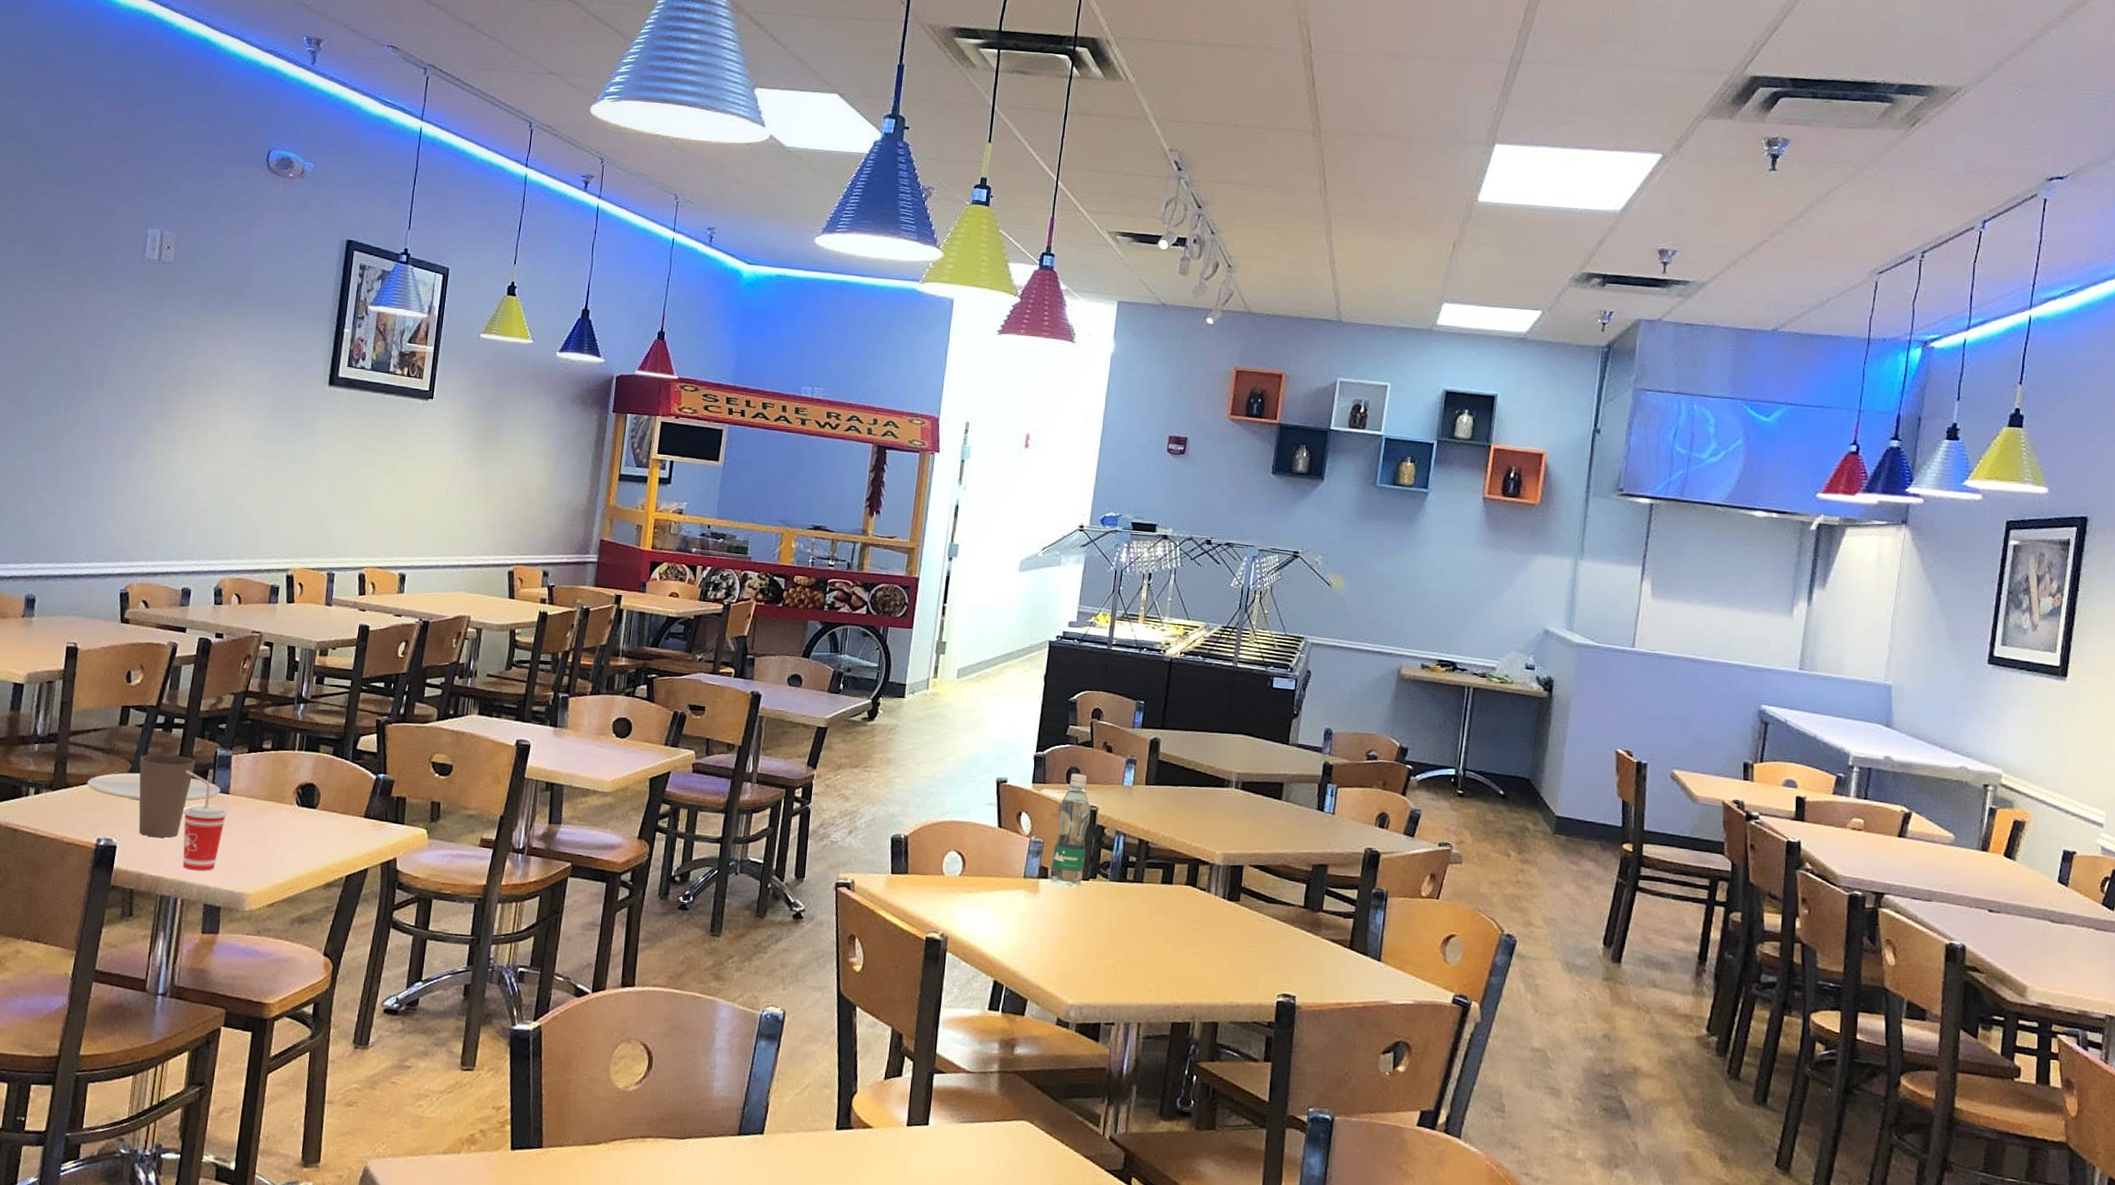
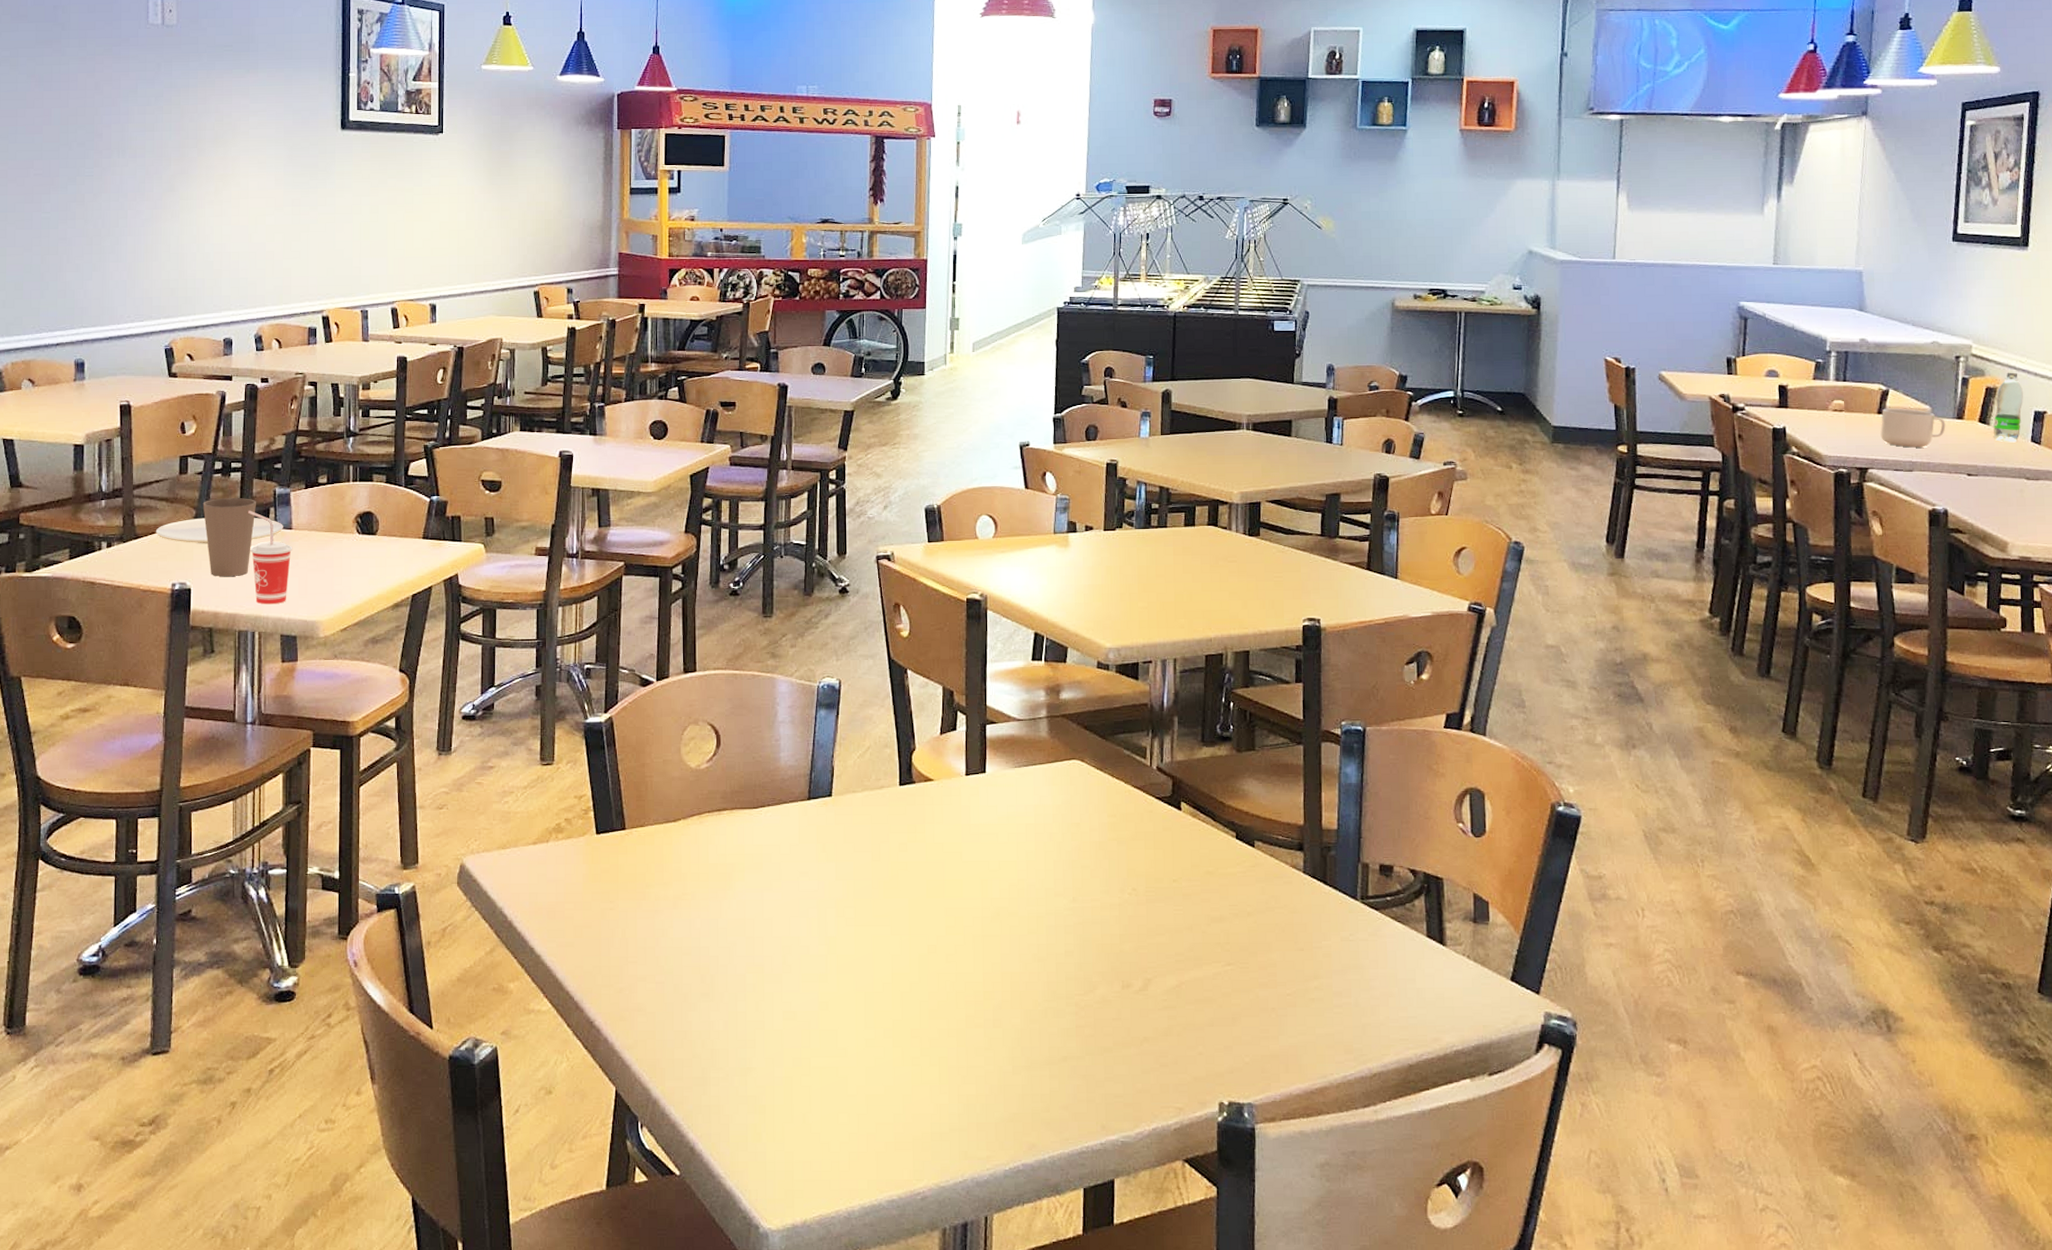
bottle: present [1050,773,1092,888] -> none [1078,430,1112,539]
cup: none [1900,832,1969,877] -> present [1880,408,1946,448]
bottle: none [2018,806,2053,882] -> present [1993,372,2024,443]

